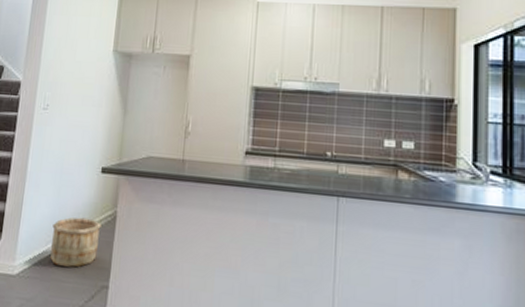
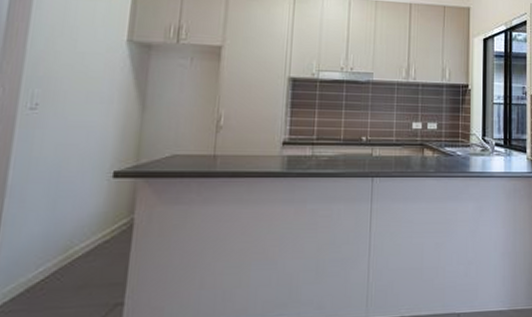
wooden bucket: present [50,217,101,267] -> none [43,230,114,290]

